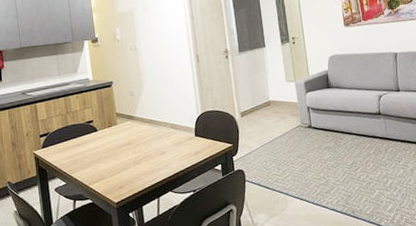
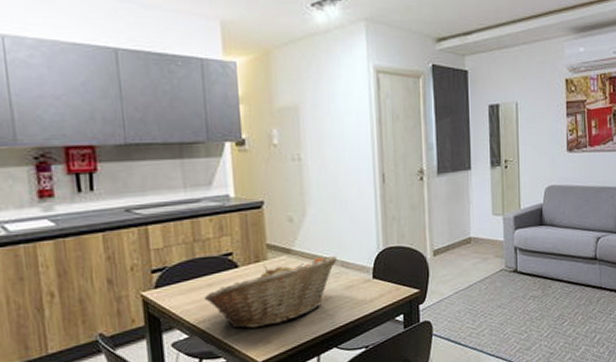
fruit basket: none [75,120,168,178] -> present [205,255,337,329]

